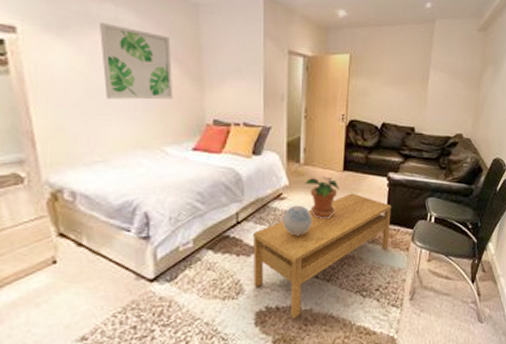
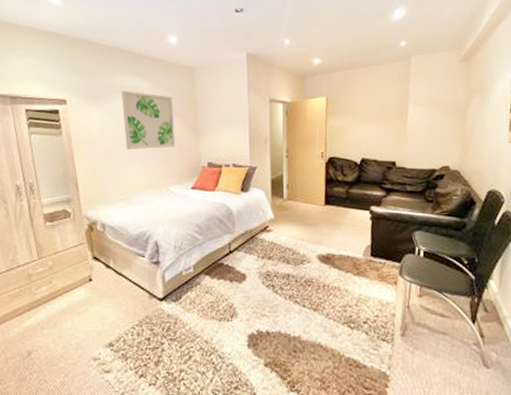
coffee table: present [252,193,392,319] -> none [243,226,377,345]
decorative sphere: present [282,205,313,236] -> none [269,237,298,266]
potted plant: present [304,177,339,219] -> none [288,211,322,250]

